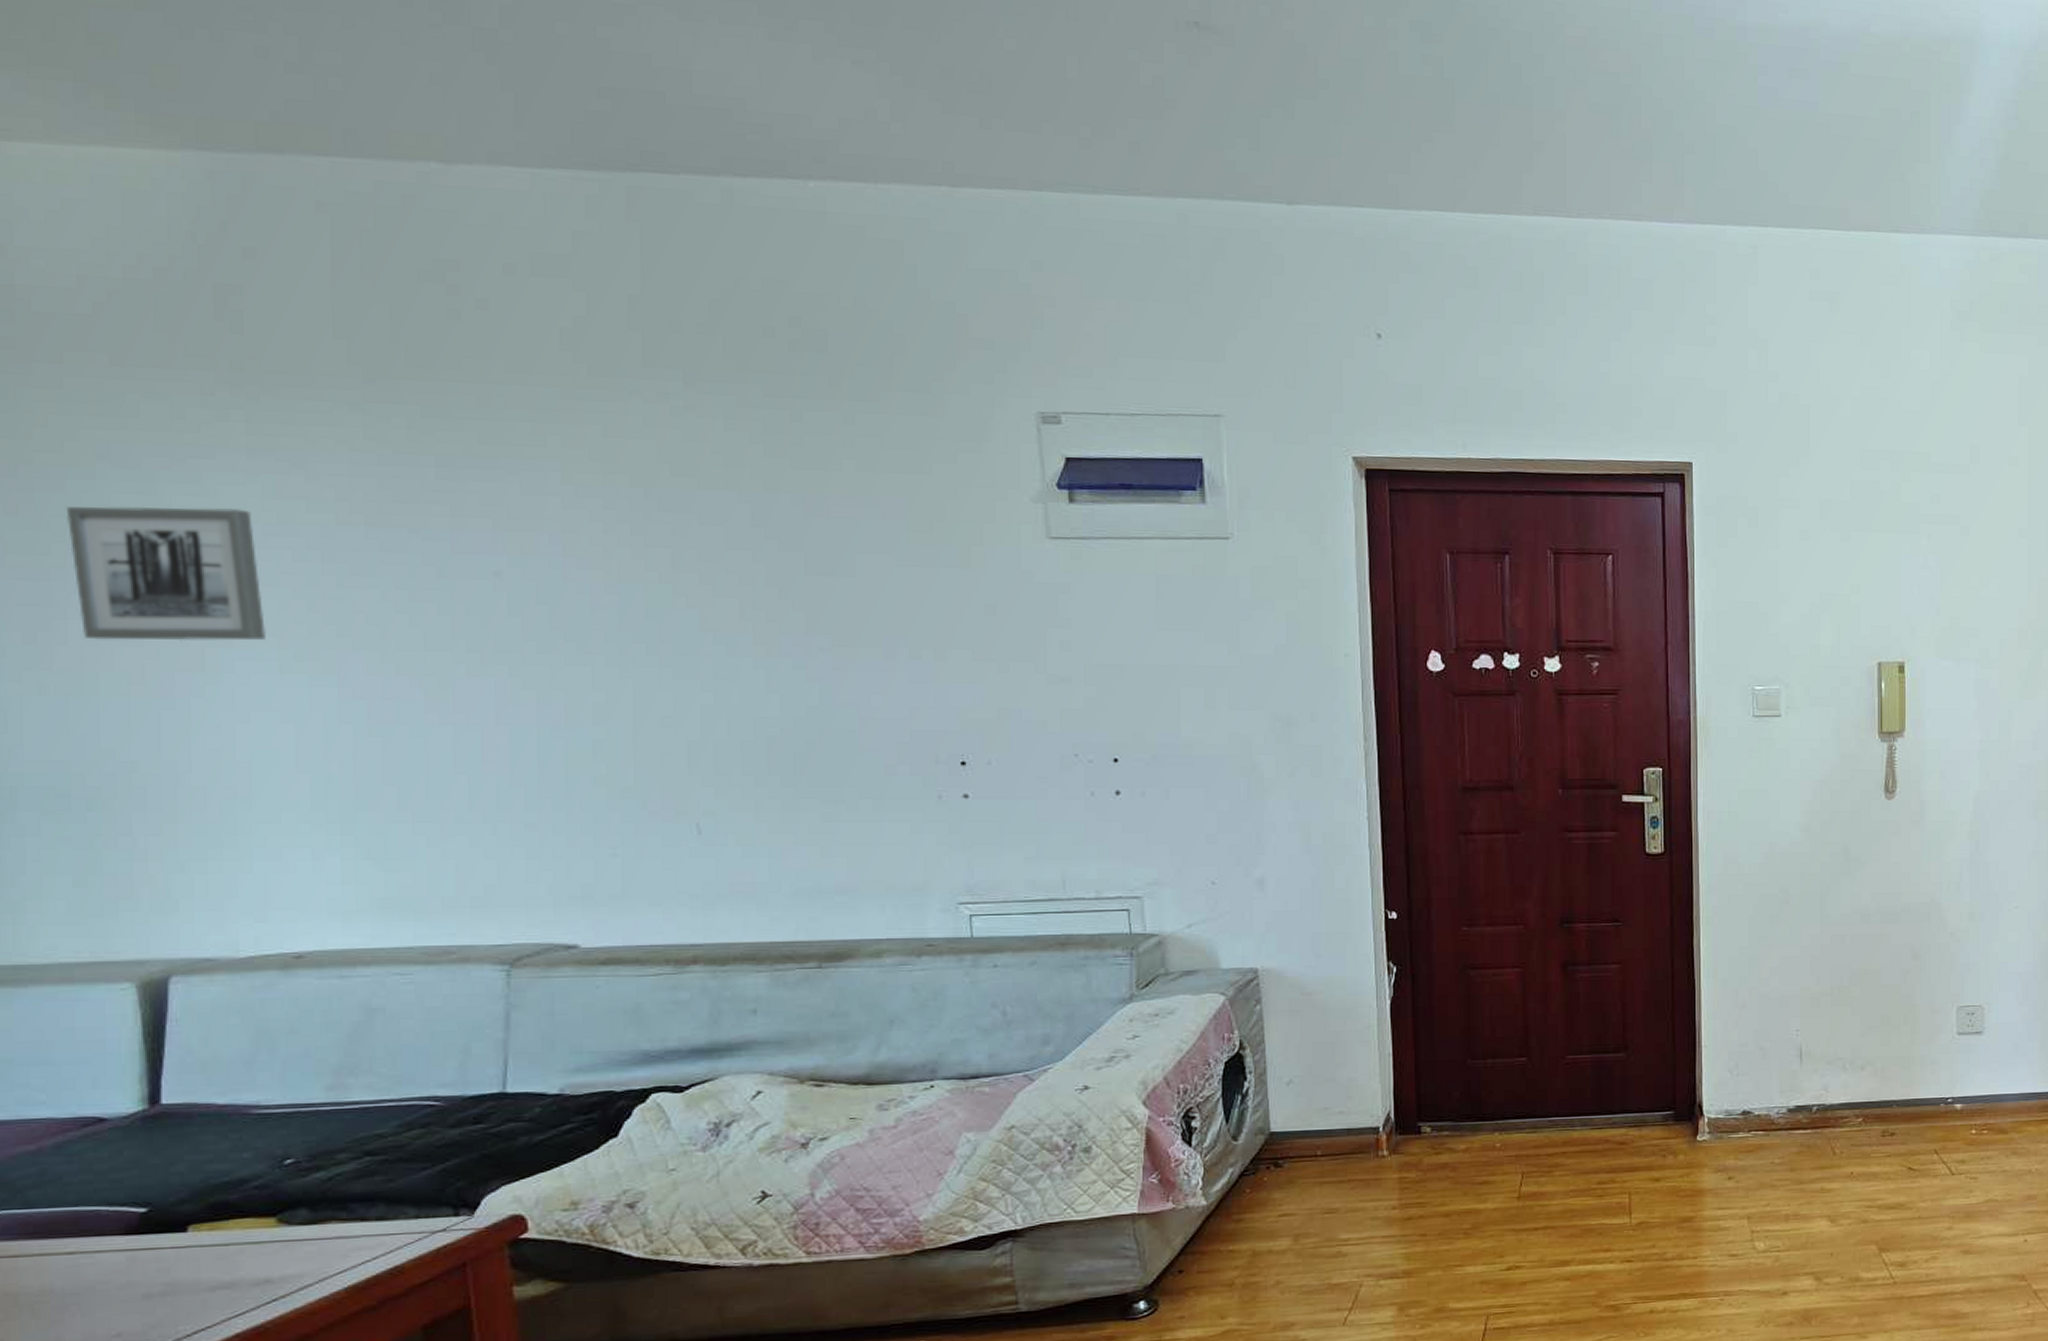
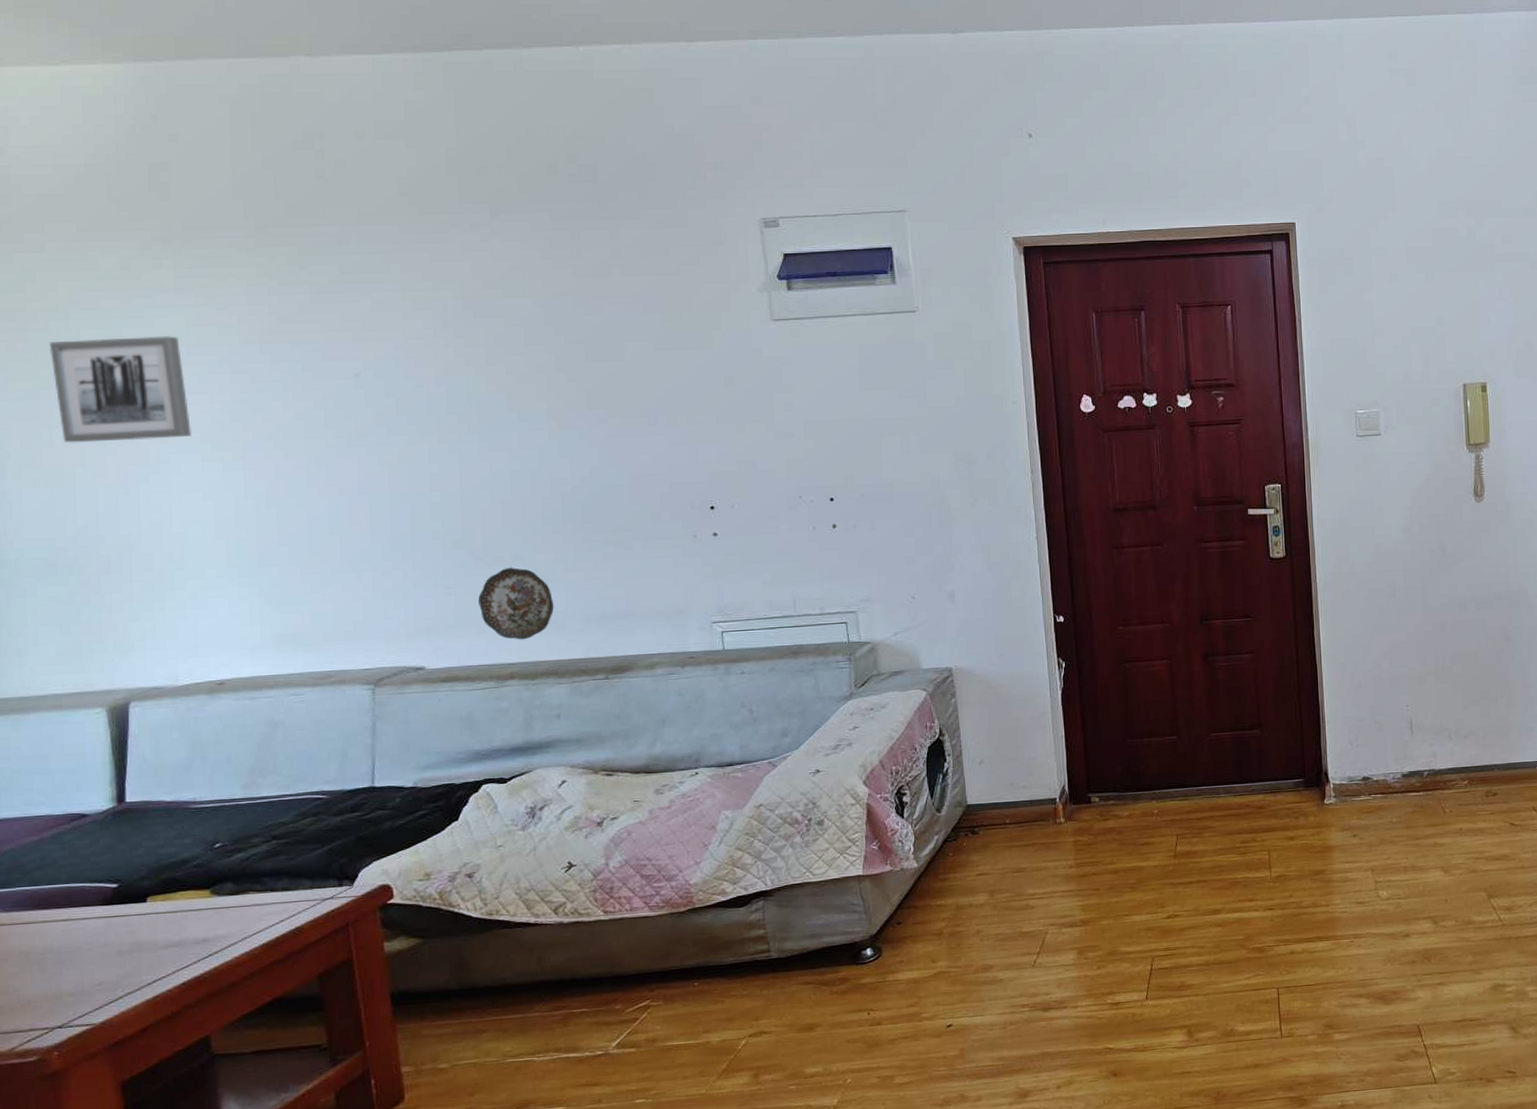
decorative plate: none [652,826,754,916] -> present [477,568,554,640]

